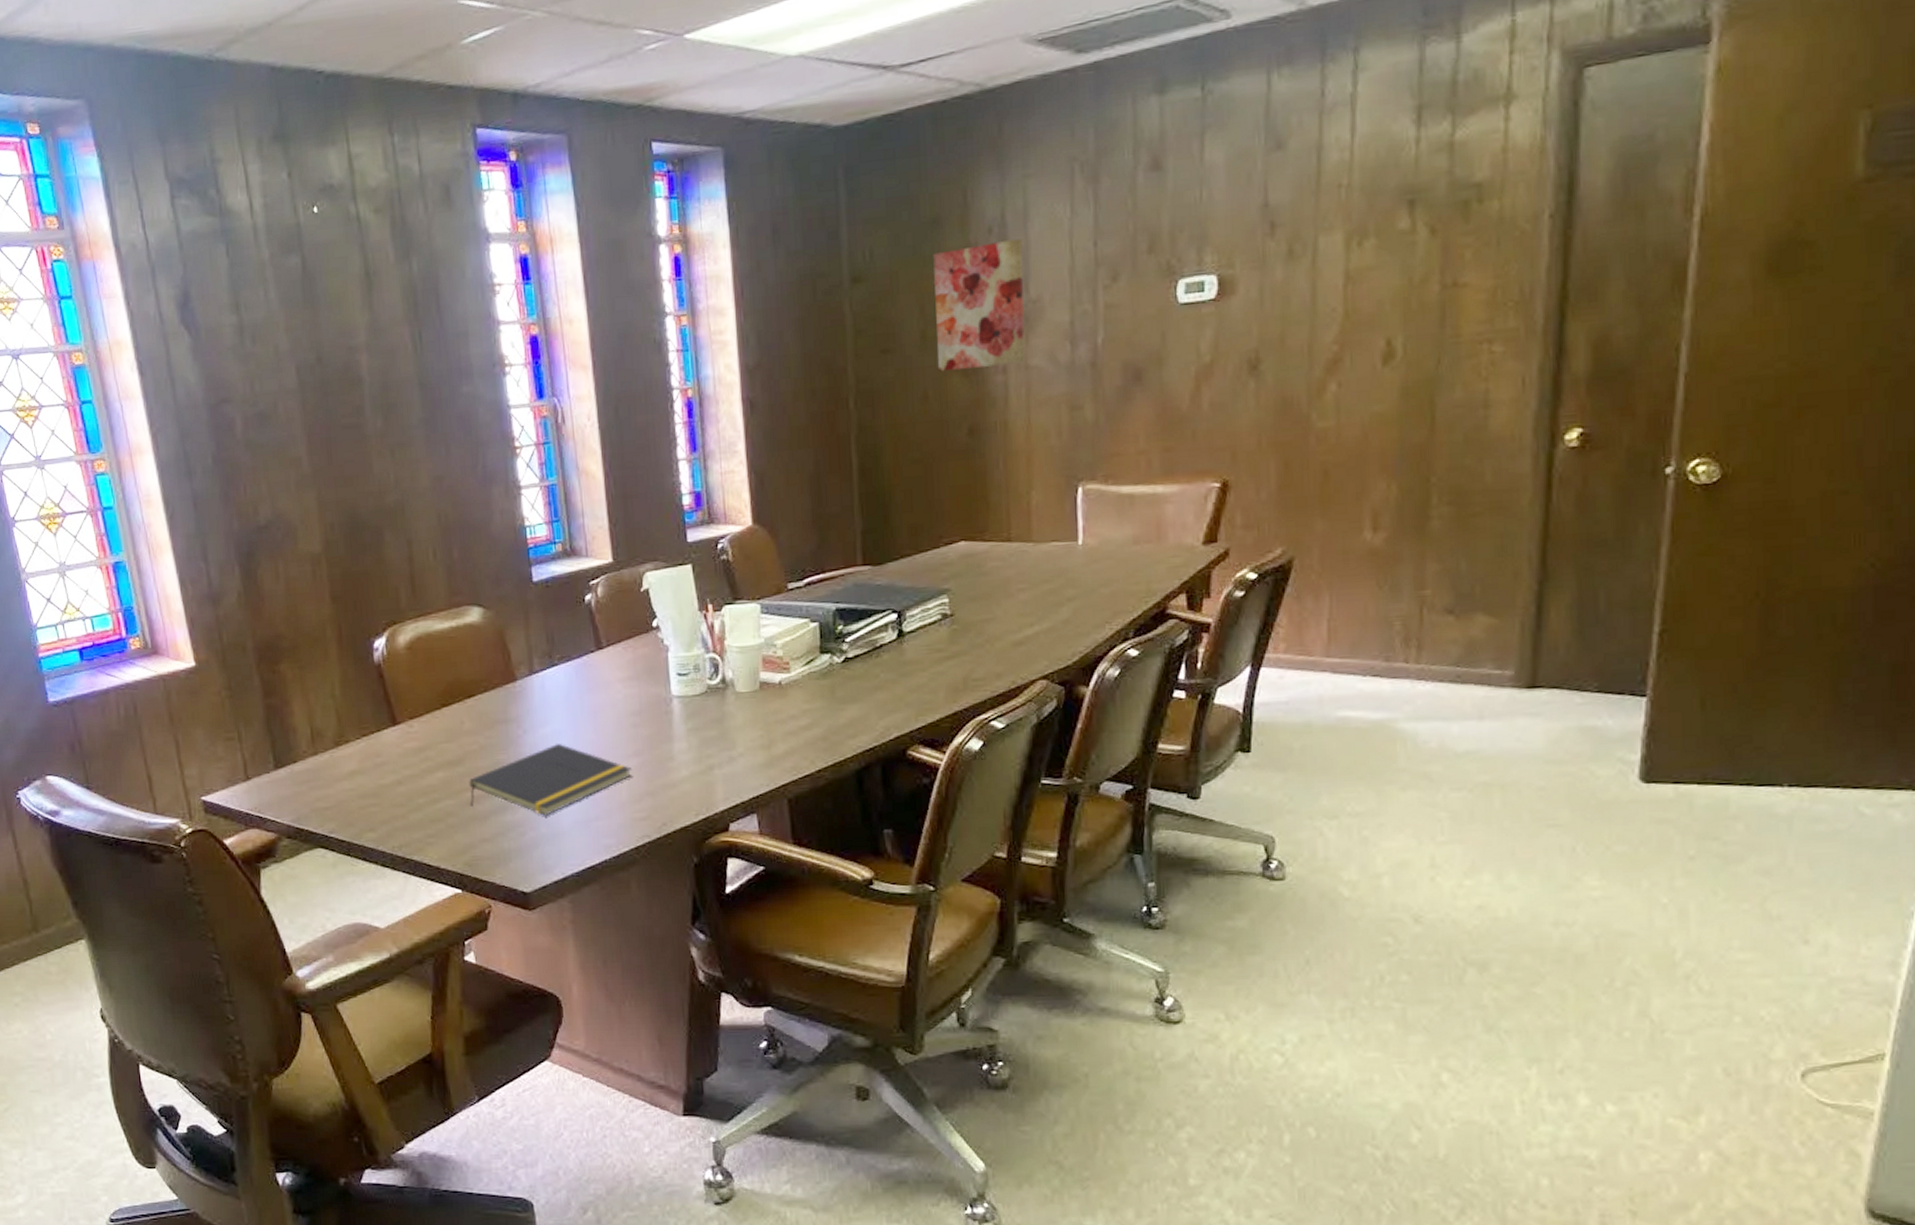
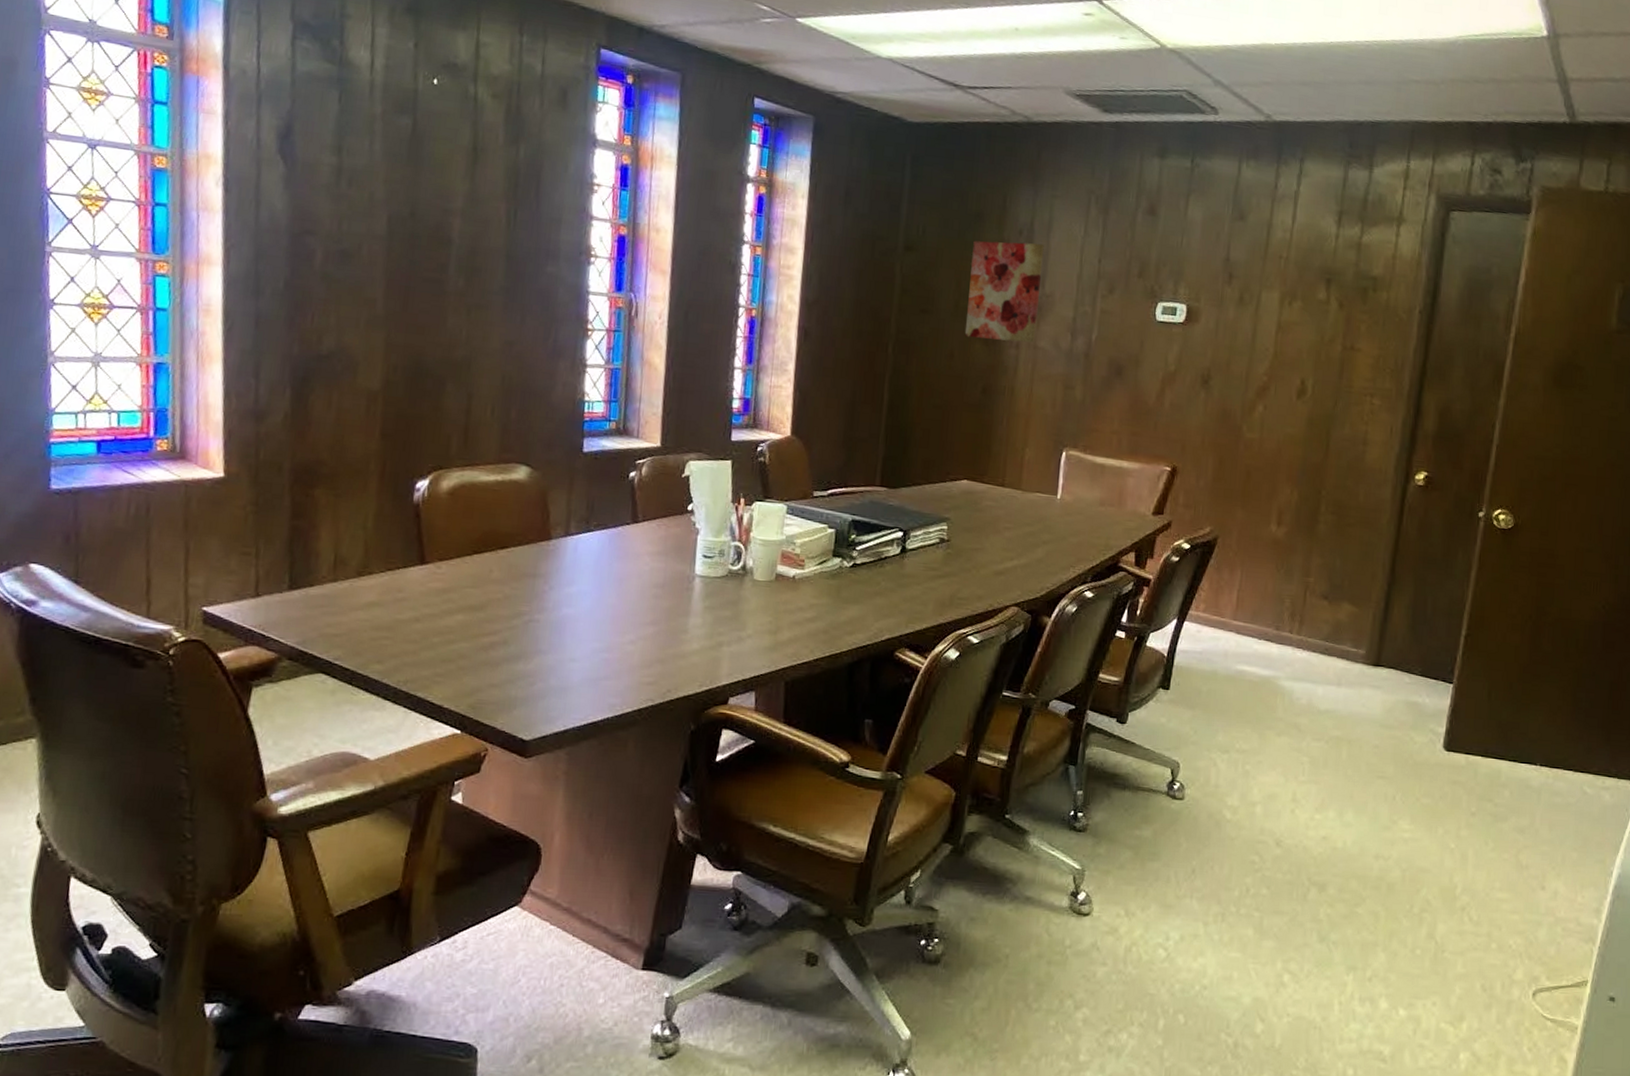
notepad: present [469,743,631,816] -> none [485,602,646,670]

